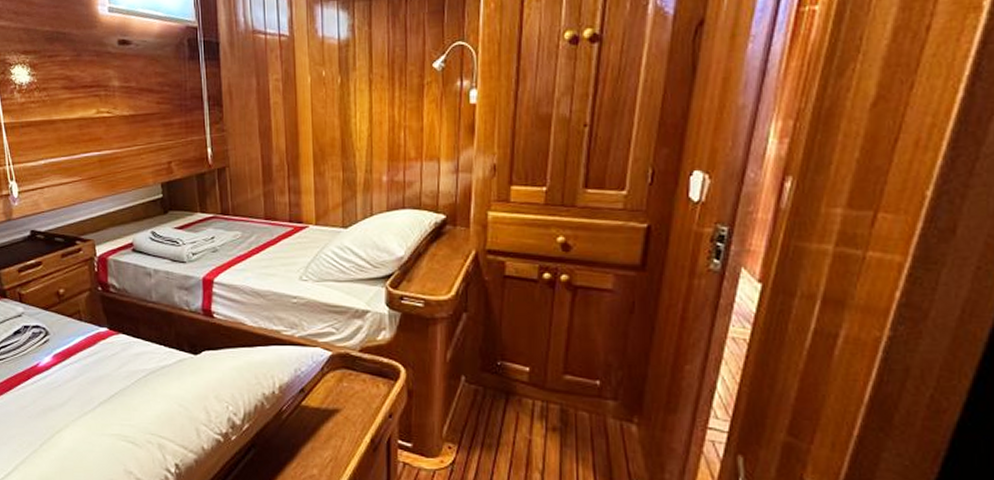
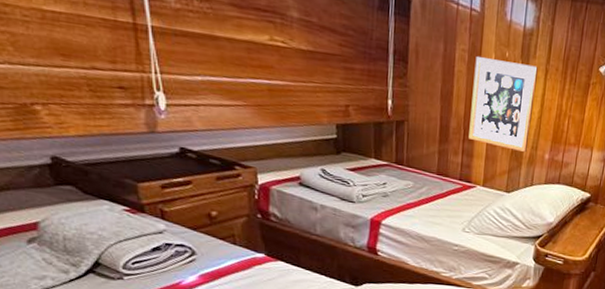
wall art: none [290,78,361,179] -> present [468,56,539,153]

